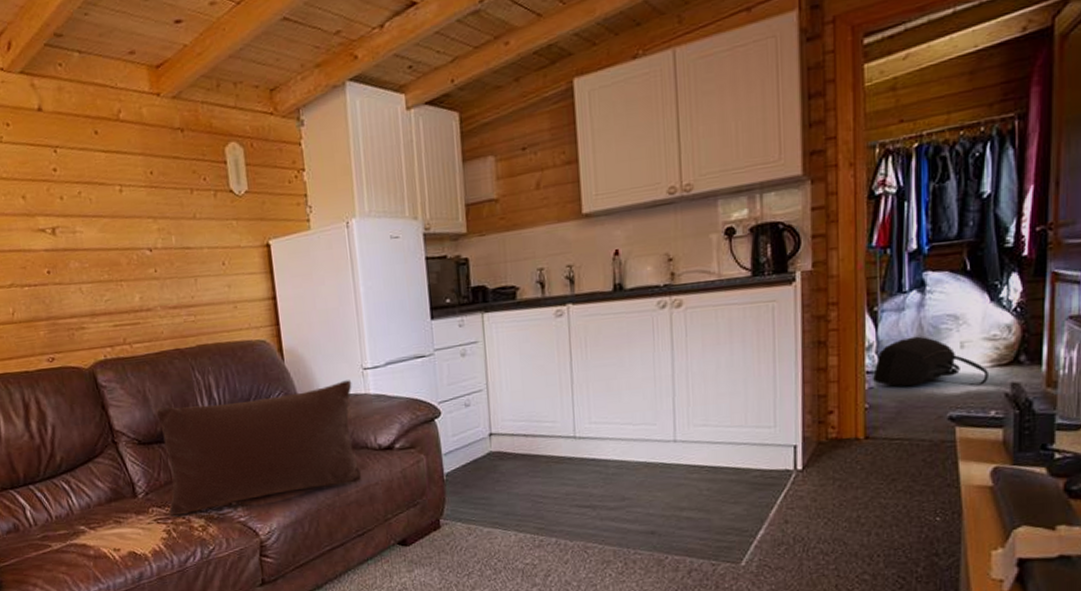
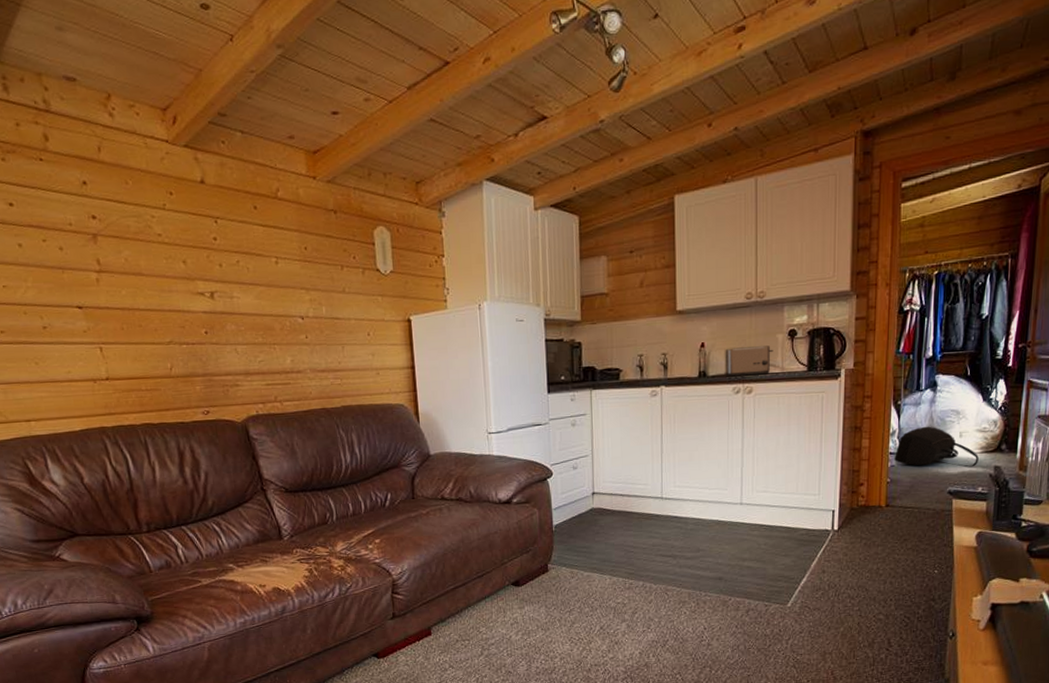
pillow: present [156,380,362,516] -> none [302,442,484,556]
toaster: none [644,247,707,290] -> present [724,344,774,378]

